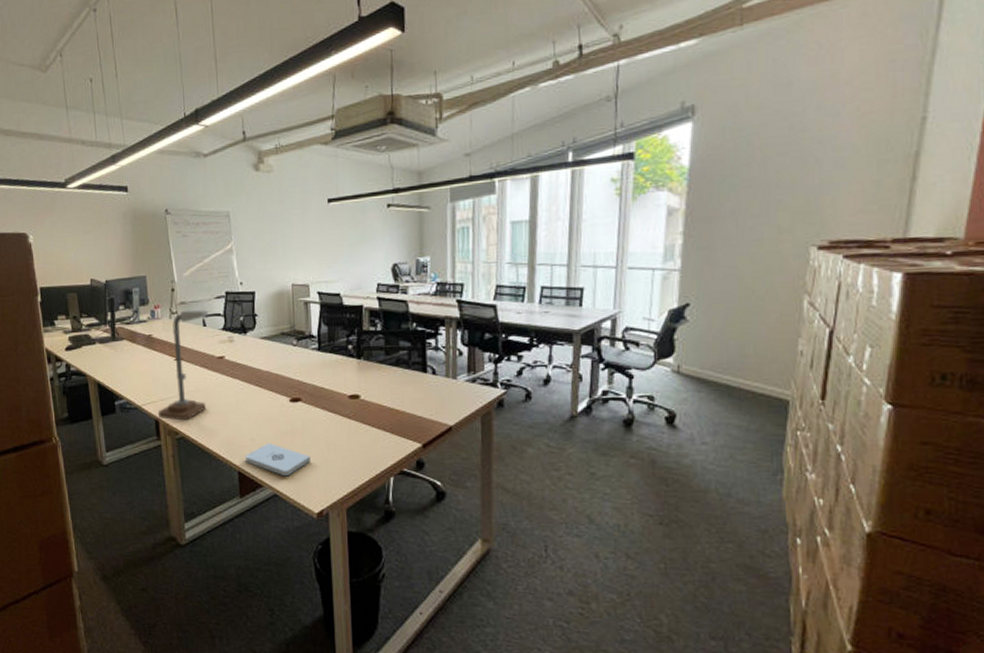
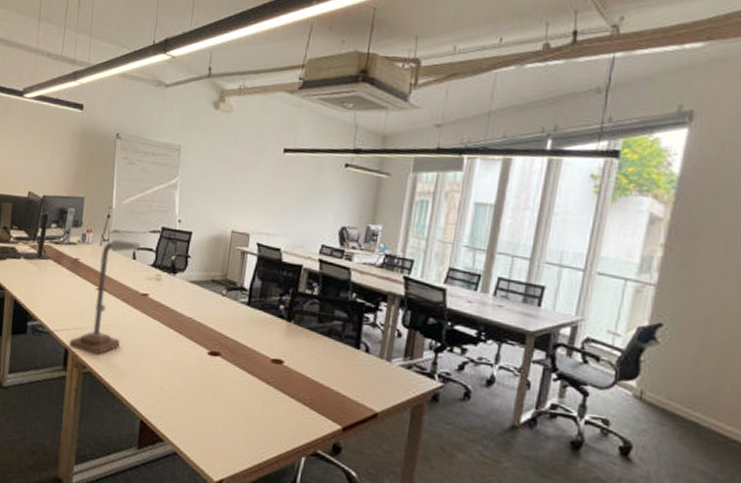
notepad: present [245,442,310,477] -> none [150,394,219,435]

